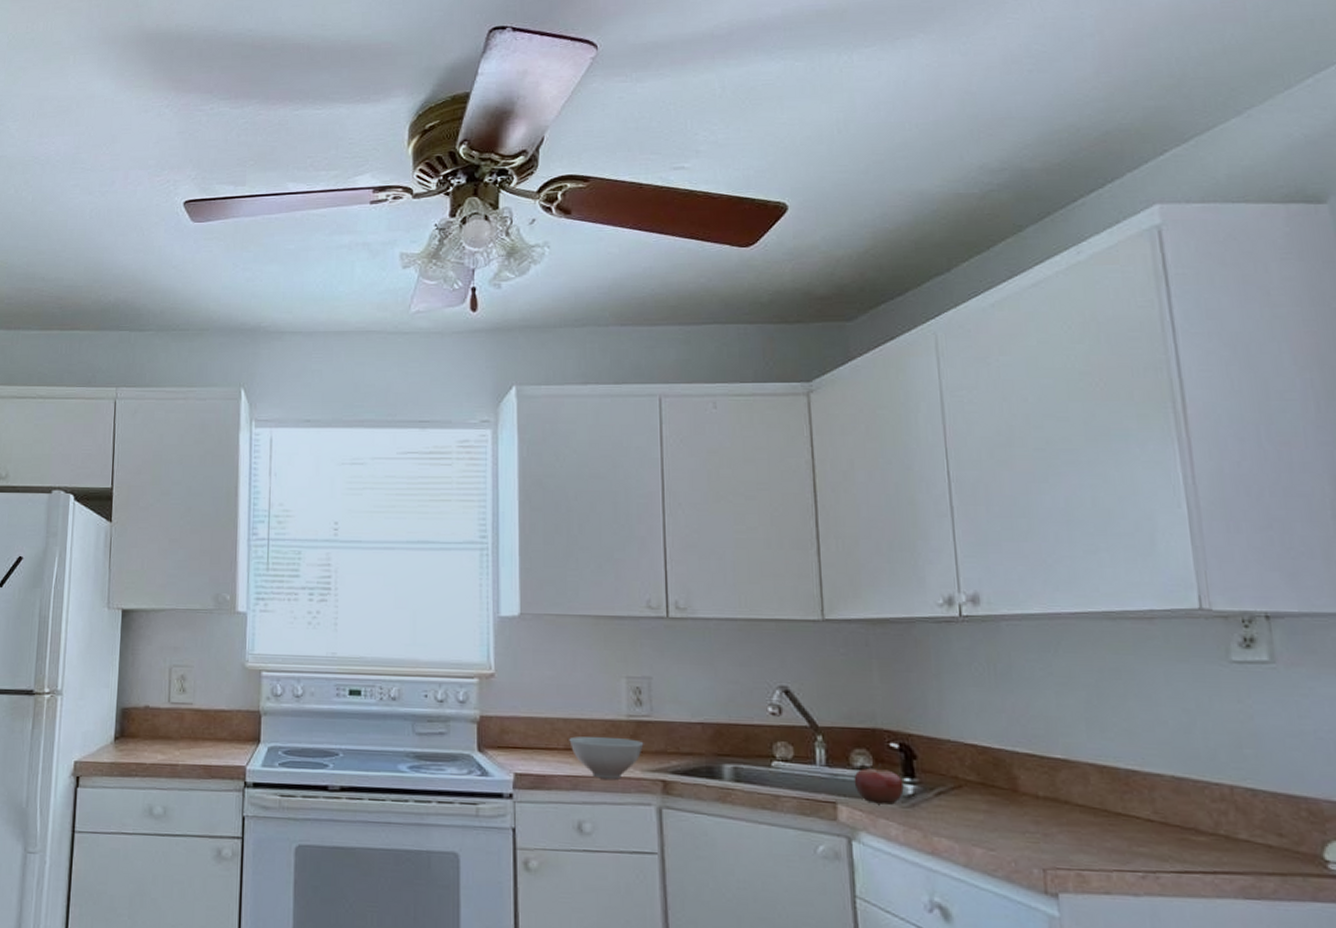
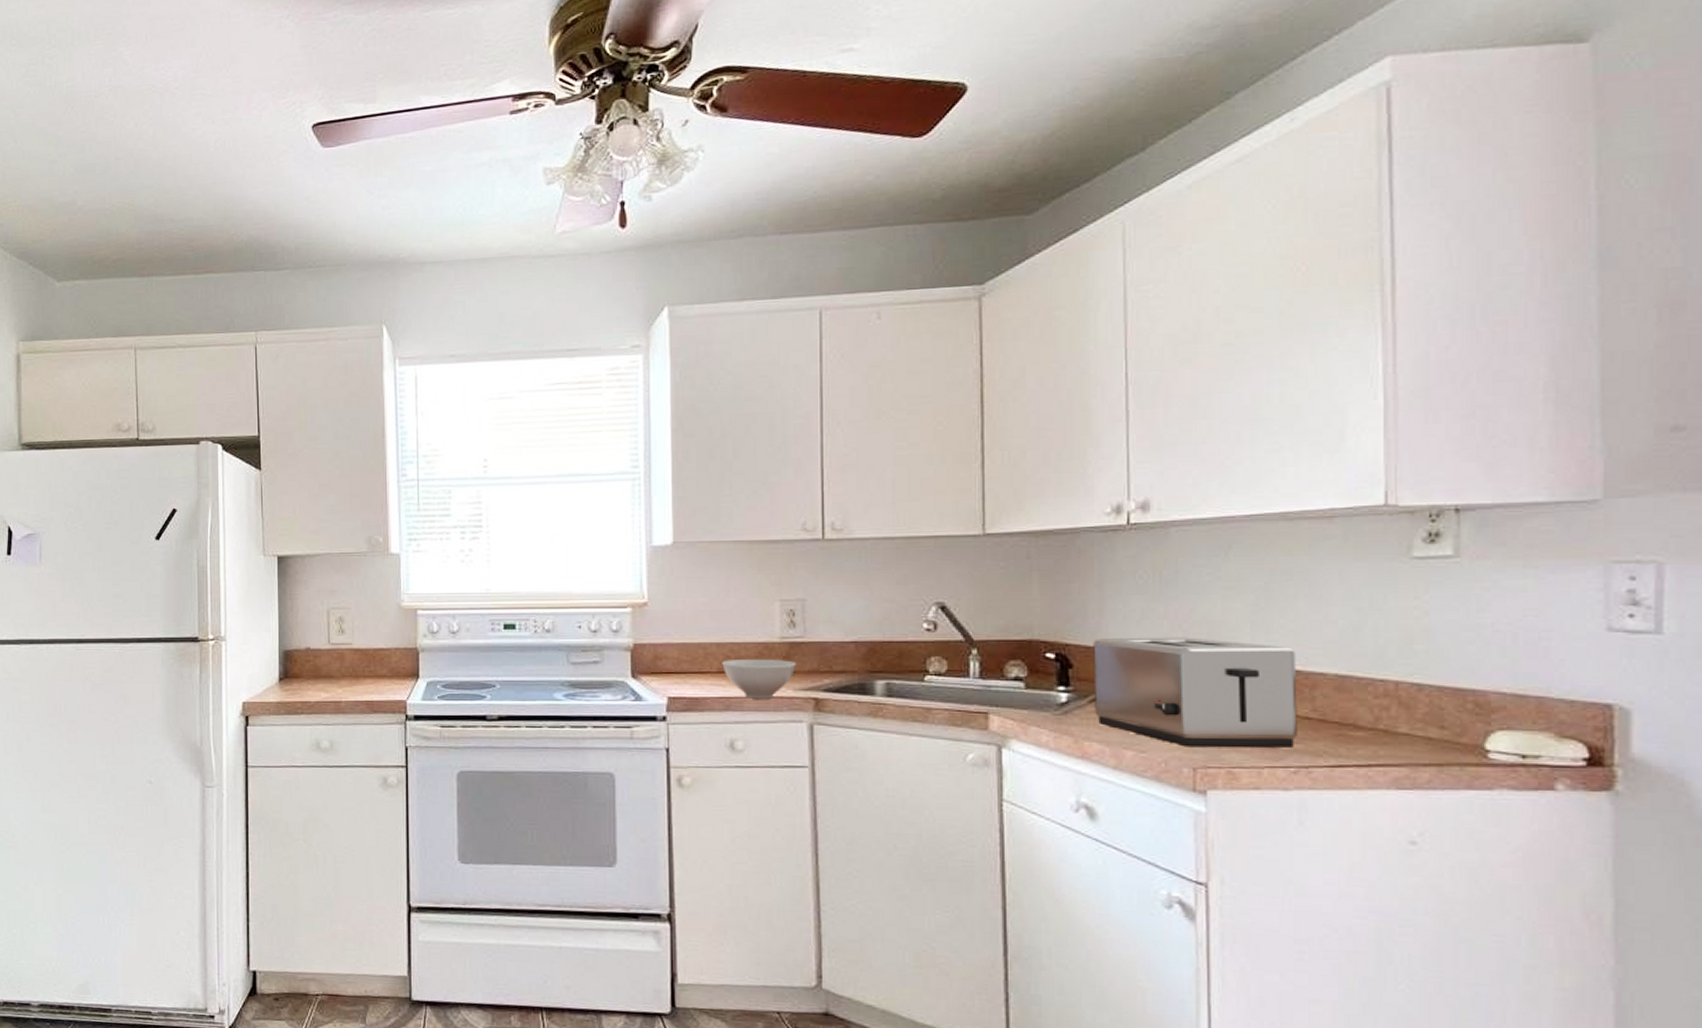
fruit: present [853,763,904,805] -> none [1007,673,1057,713]
toaster: none [935,729,1142,852] -> present [1093,637,1297,749]

